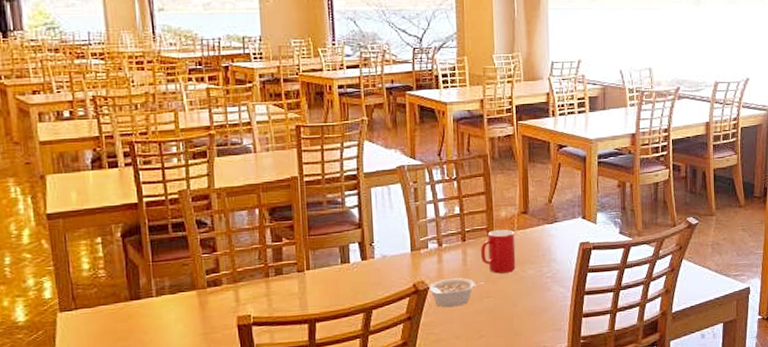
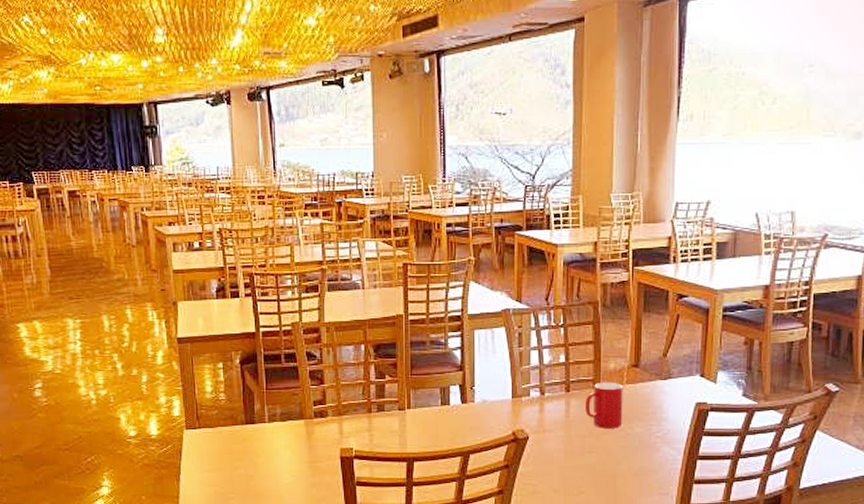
legume: present [428,278,484,308] -> none [527,430,587,459]

